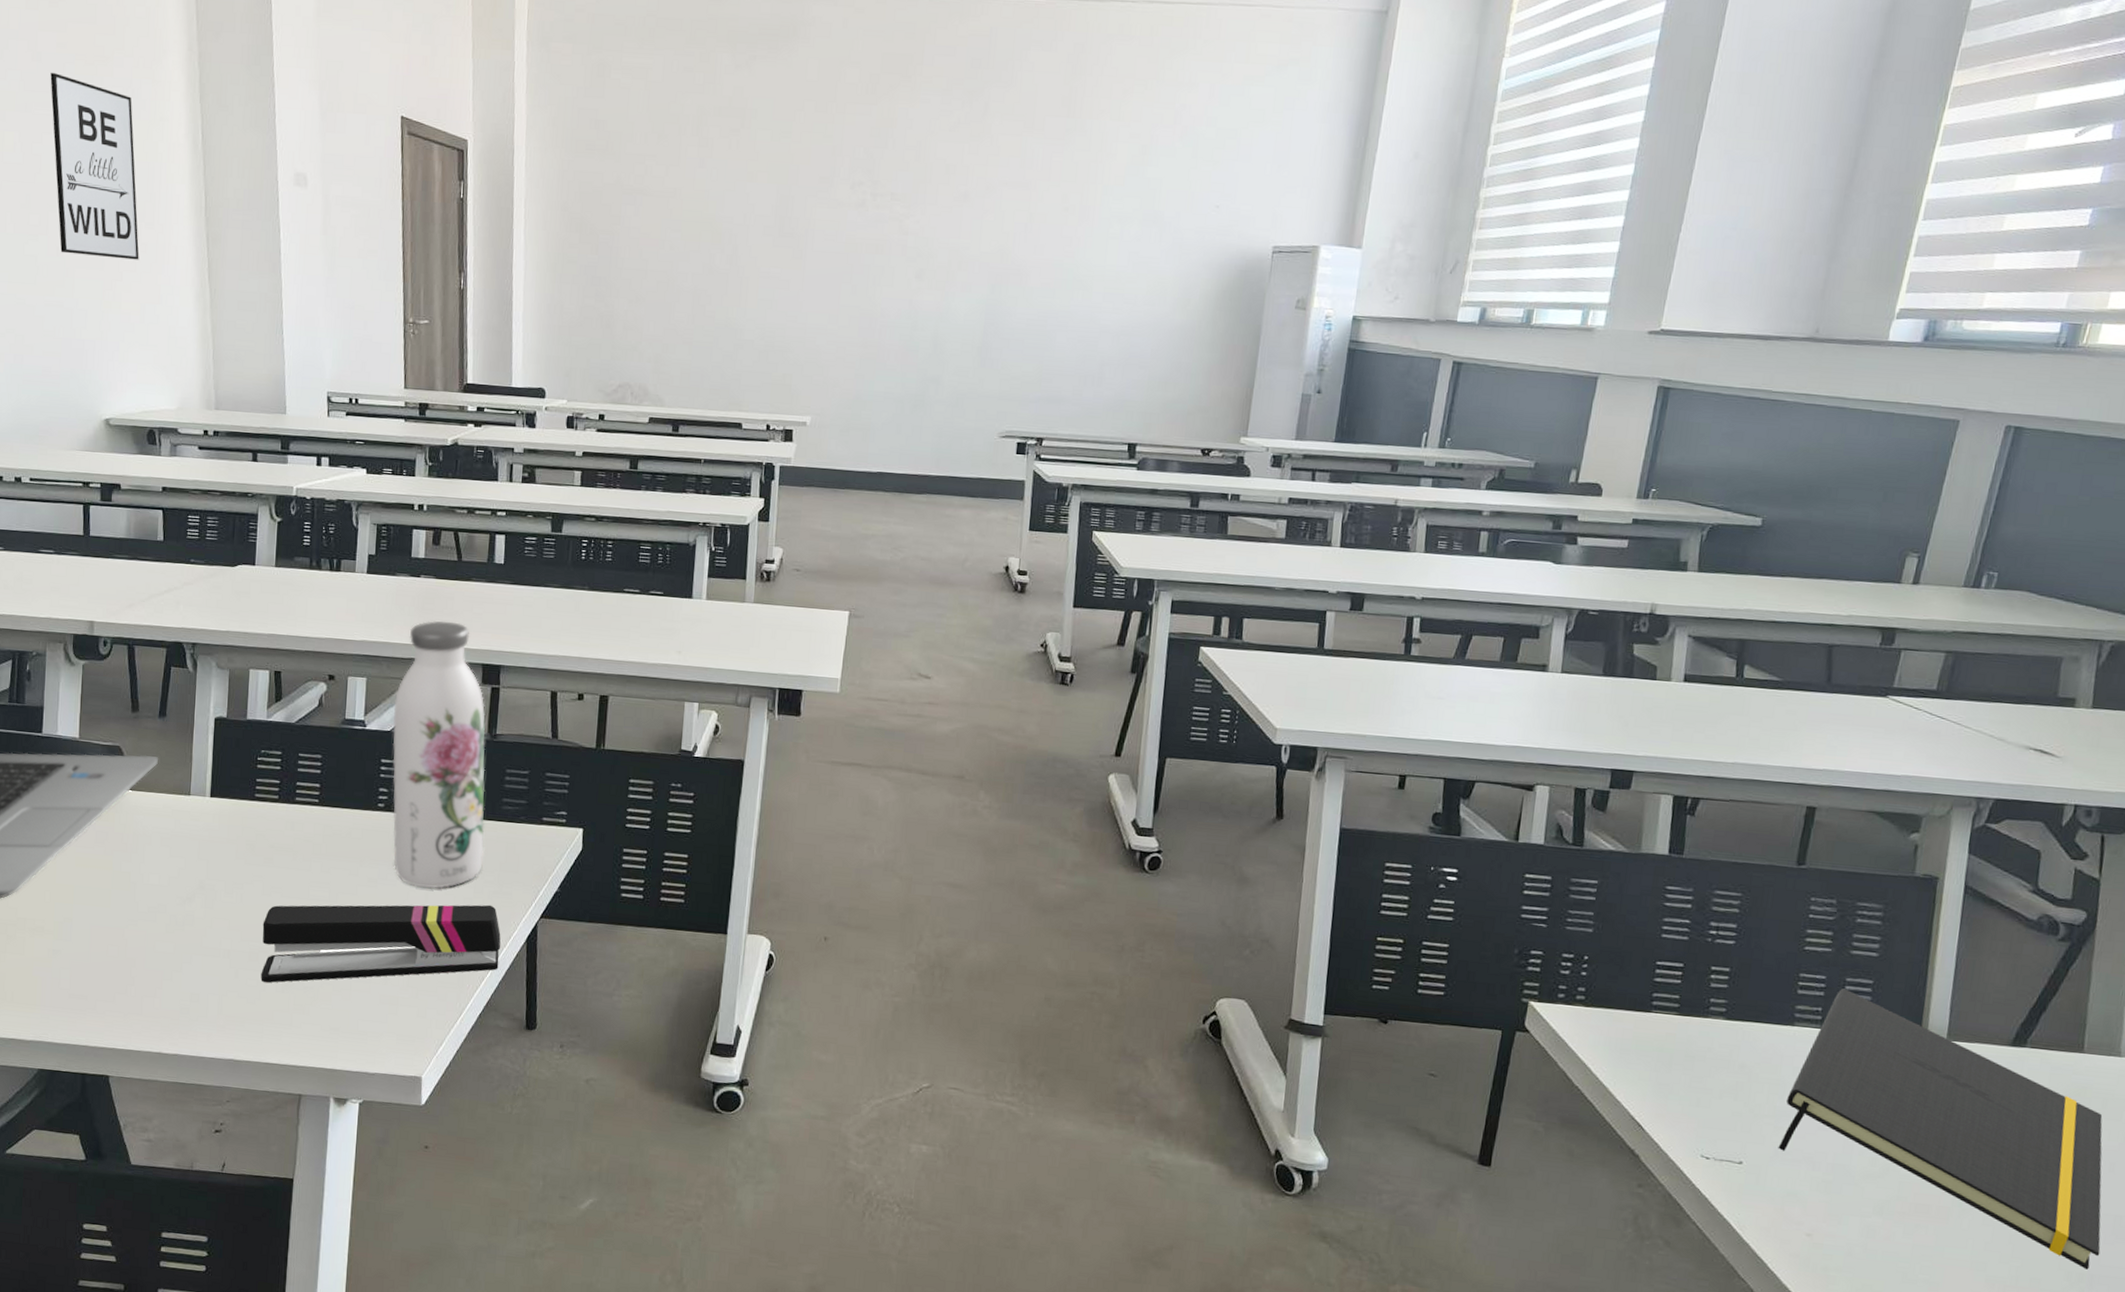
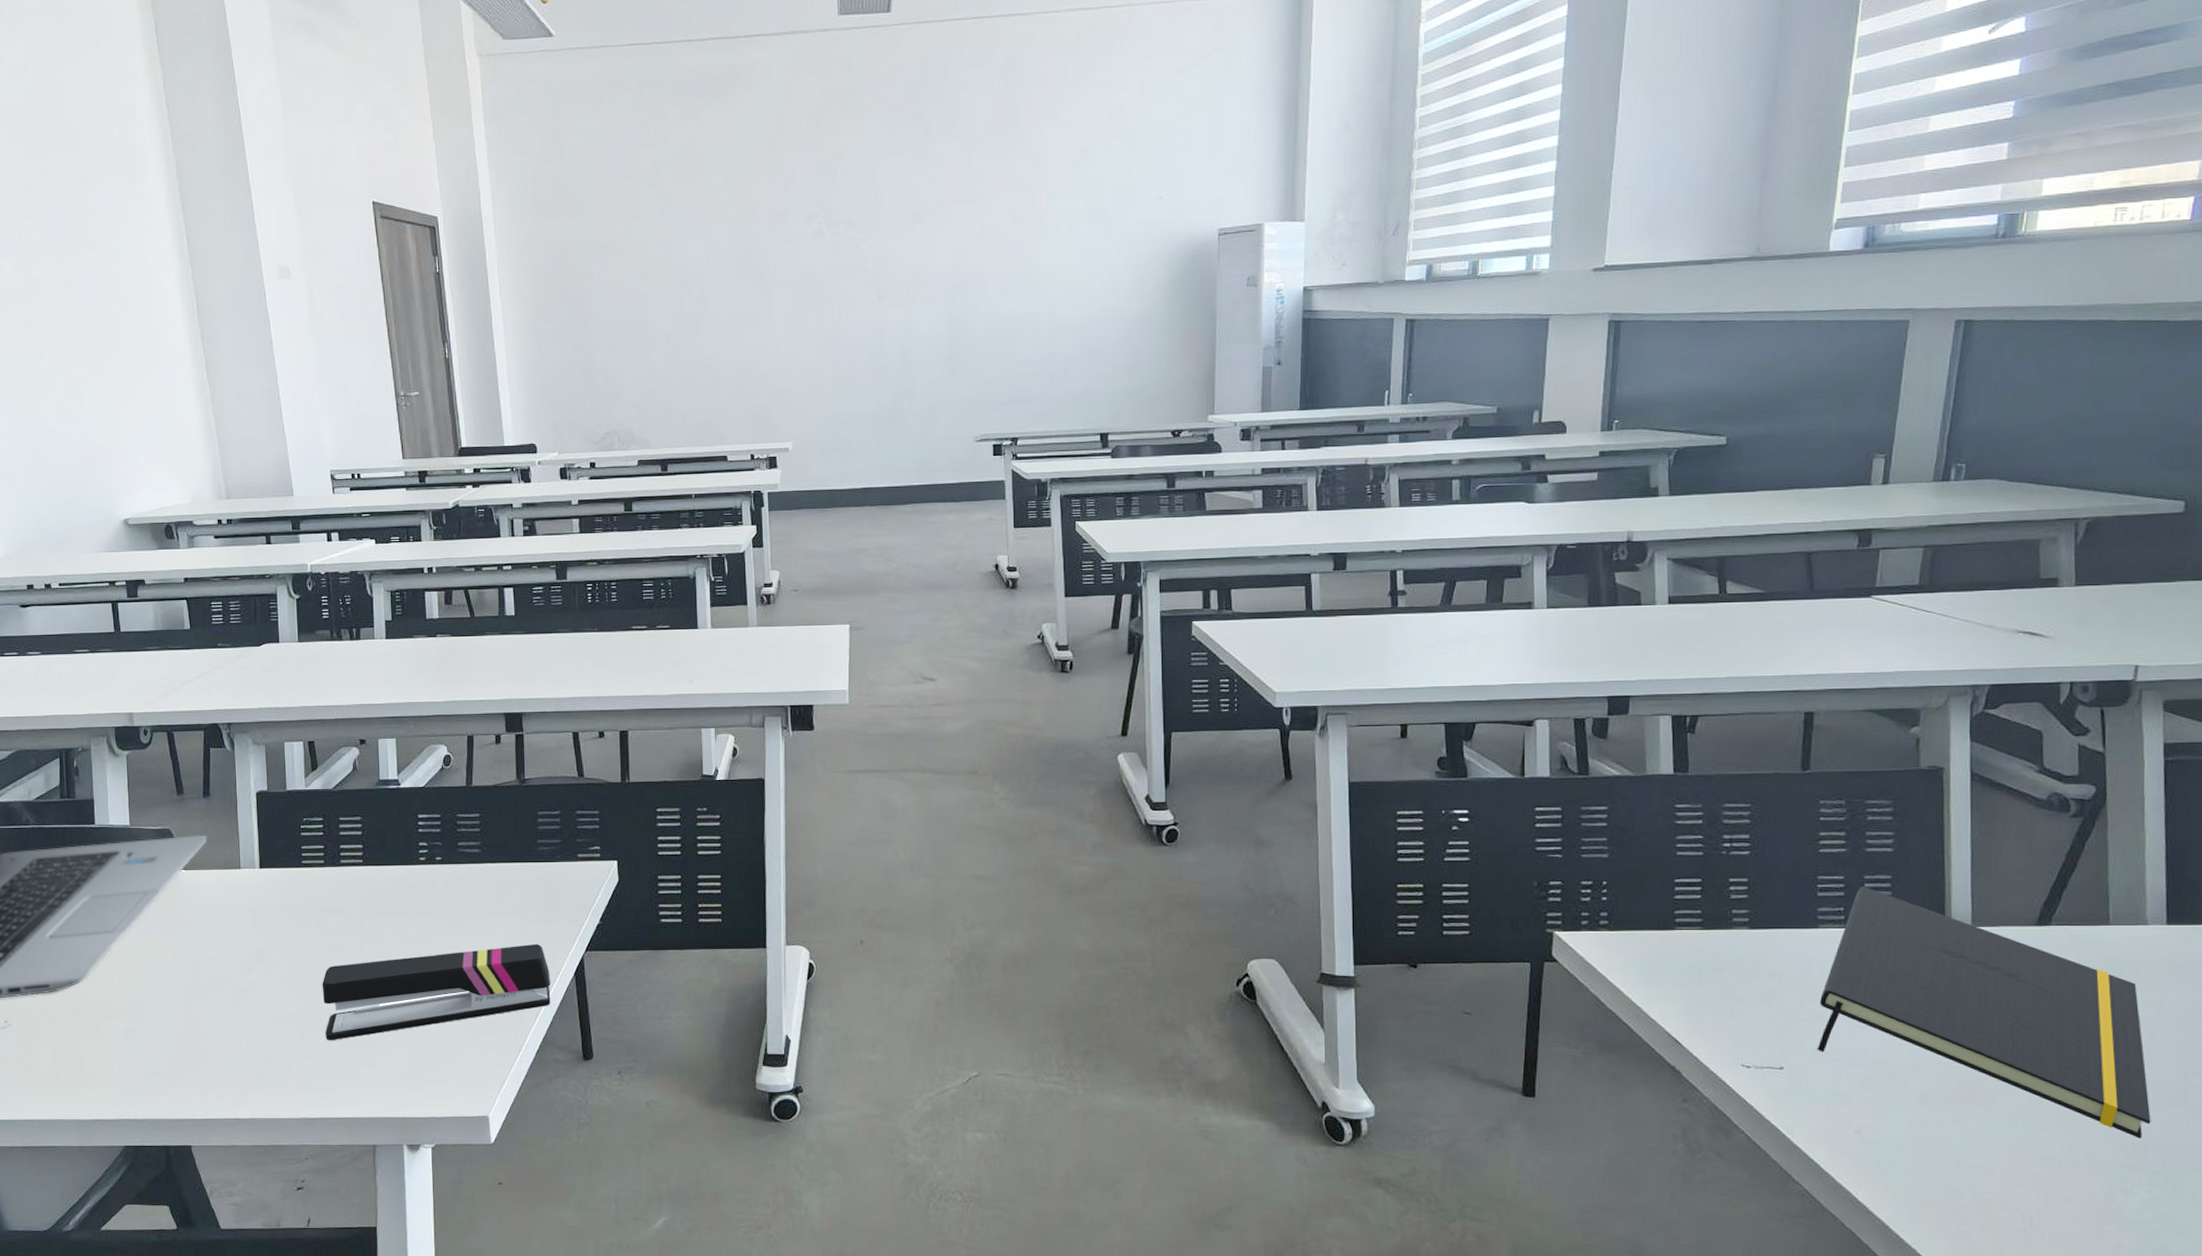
wall art: present [50,72,139,260] -> none [39,198,140,368]
water bottle: present [392,620,486,889] -> none [425,676,525,934]

